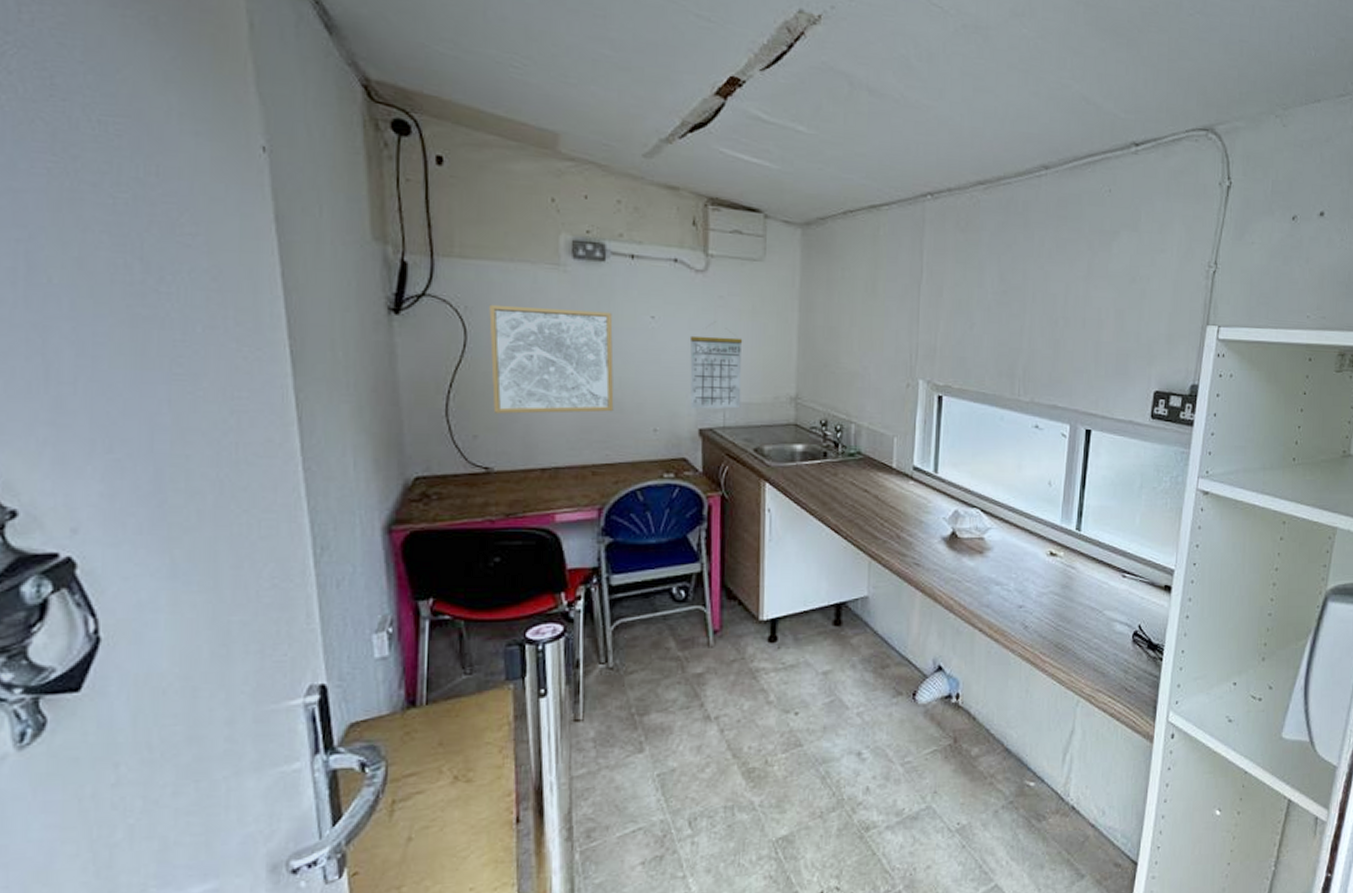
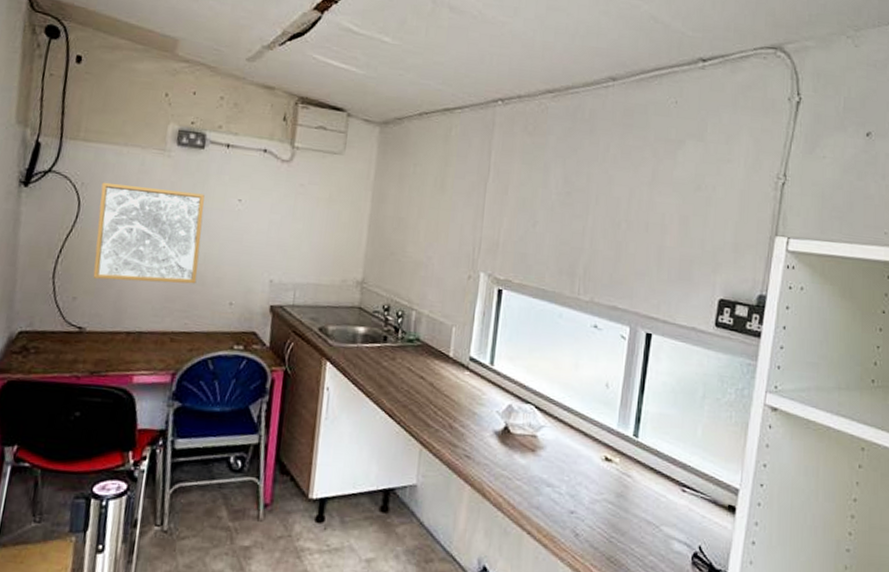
calendar: present [689,335,743,409] -> none [264,218,318,289]

